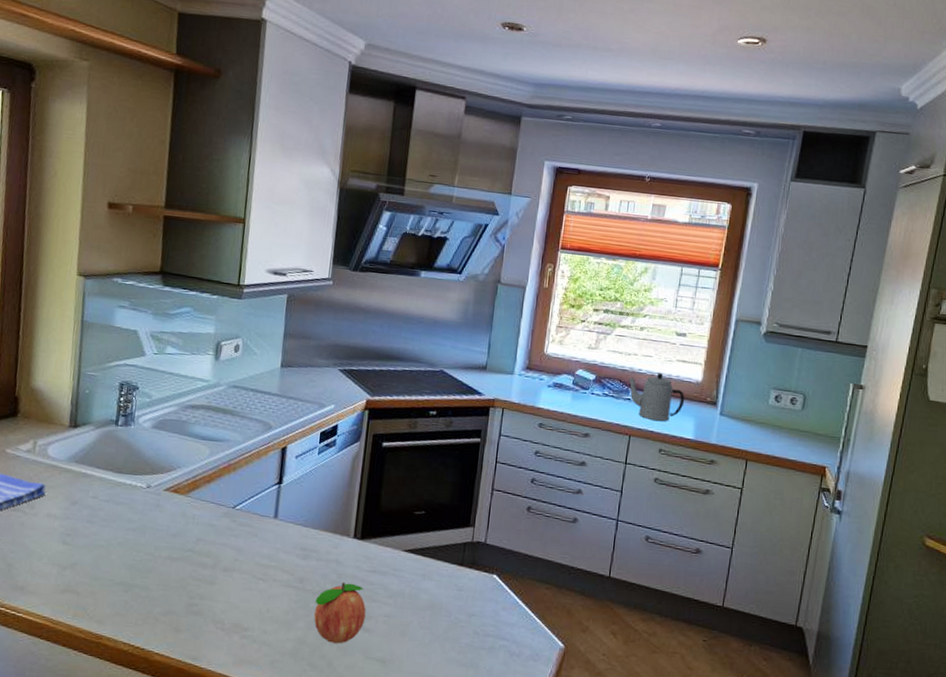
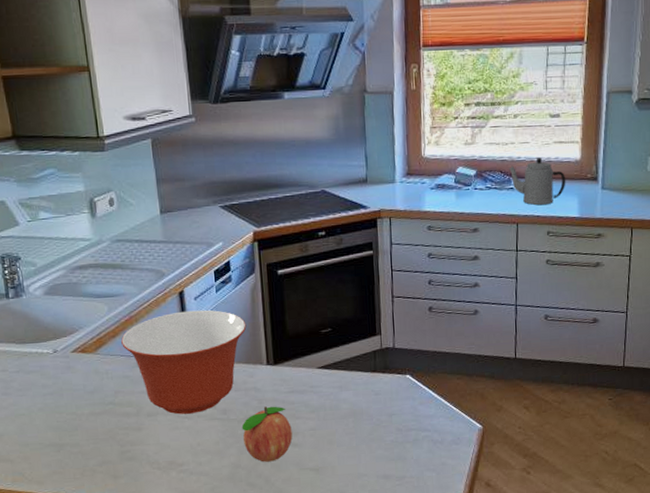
mixing bowl: none [214,467,341,577] -> present [121,309,247,414]

